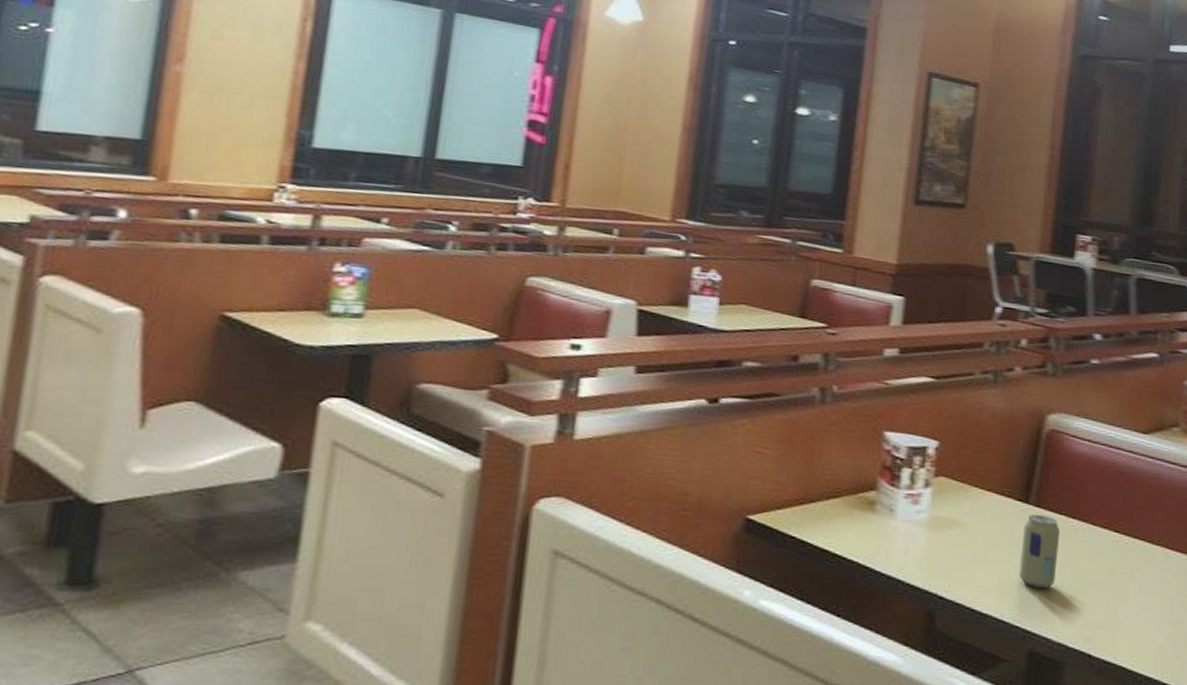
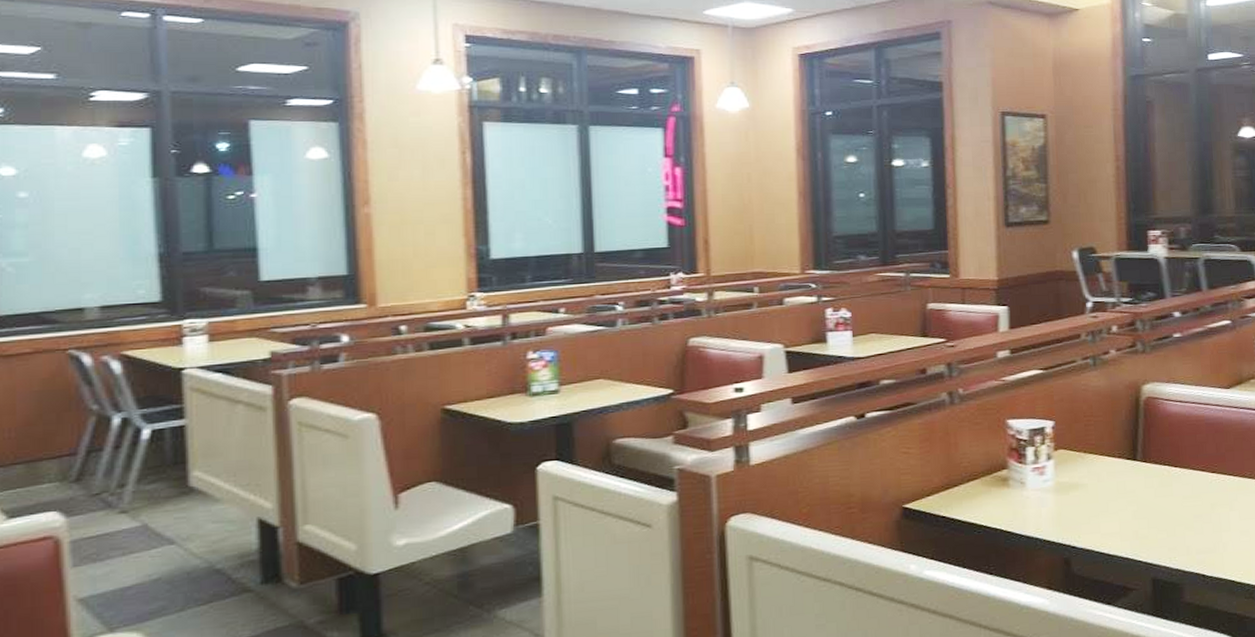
beverage can: present [1019,514,1061,588] -> none [1135,468,1167,528]

